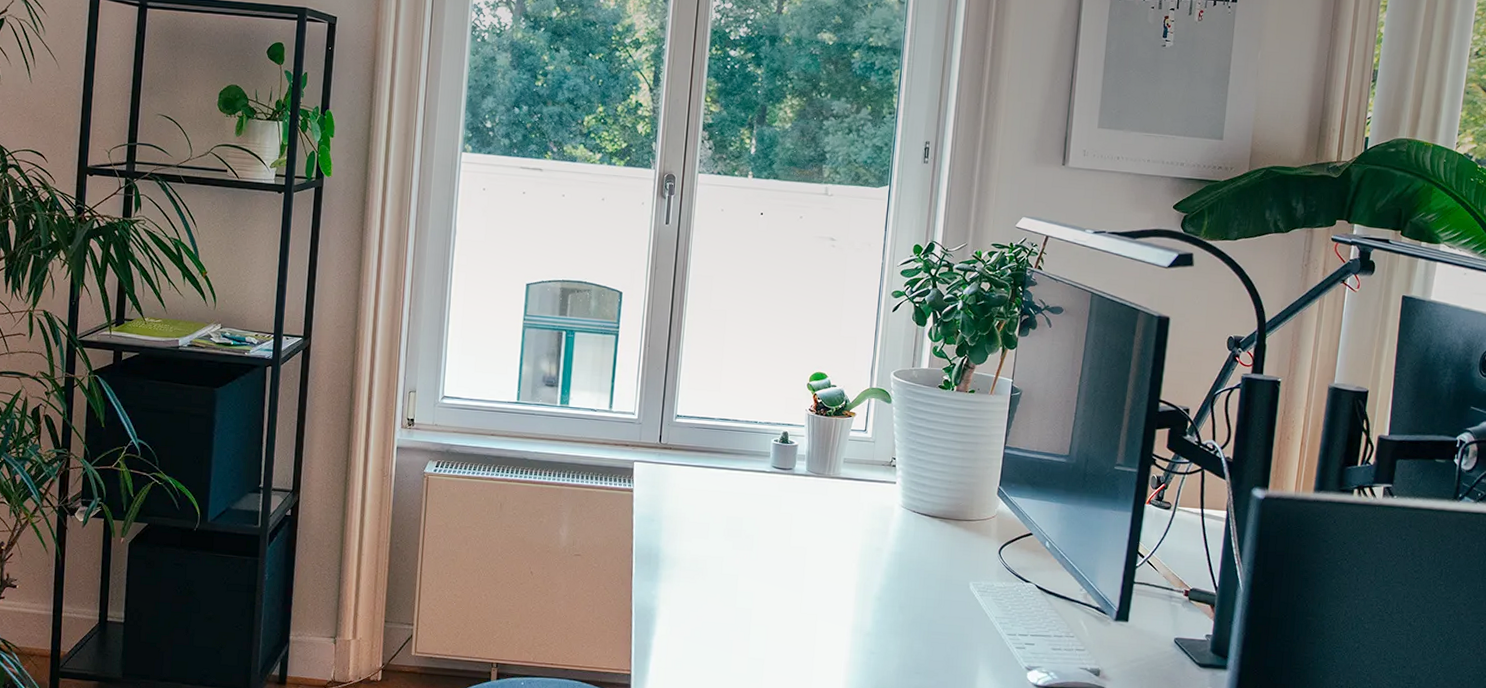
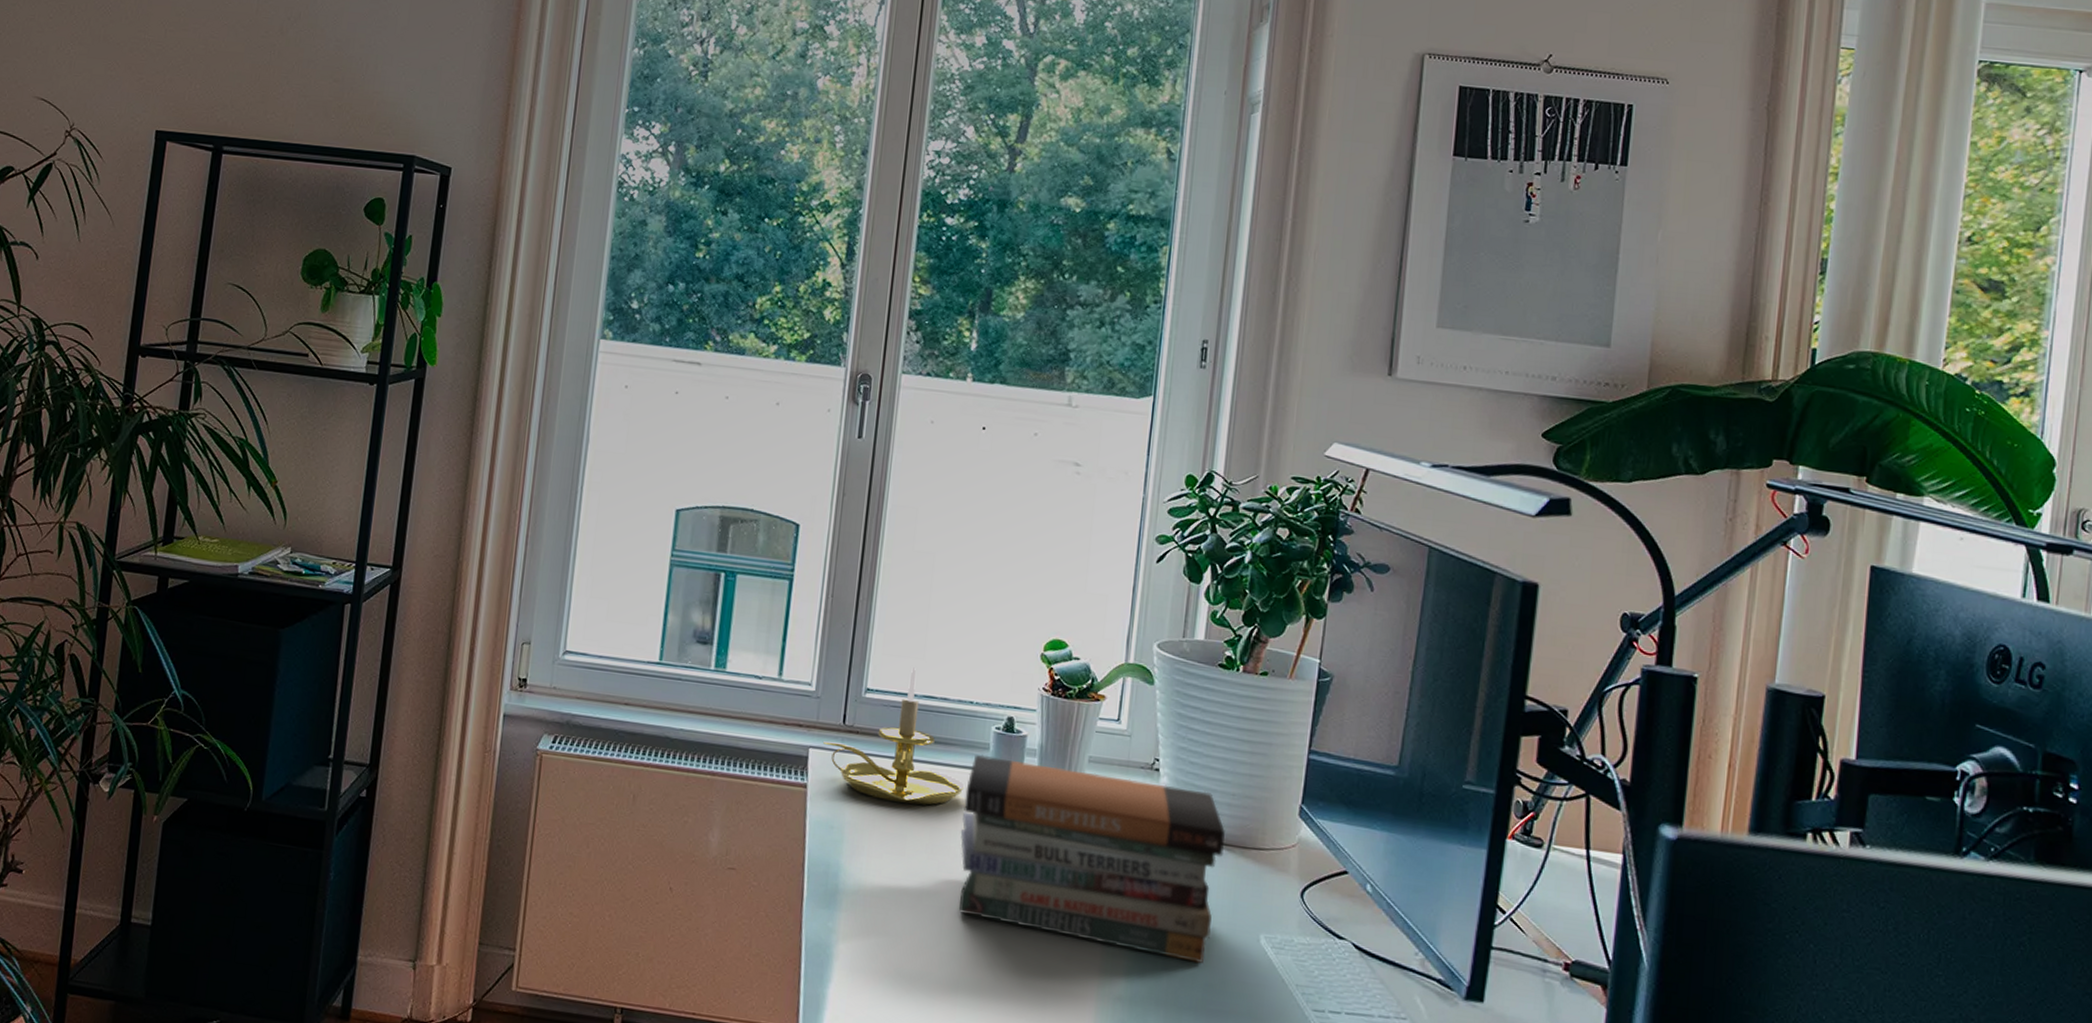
candle holder: none [645,398,752,500] -> present [823,667,965,805]
book stack: none [749,461,944,606] -> present [958,754,1225,964]

